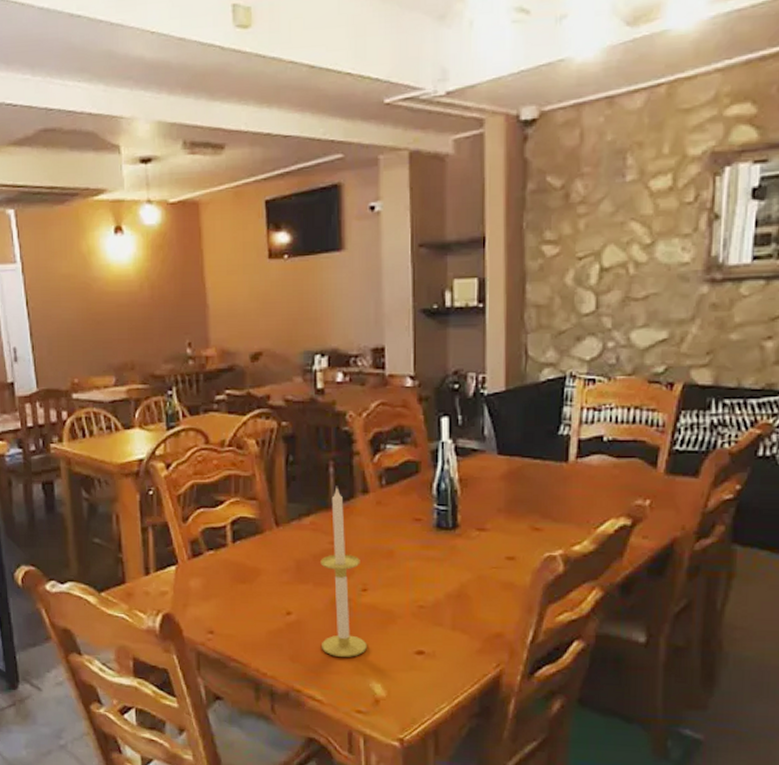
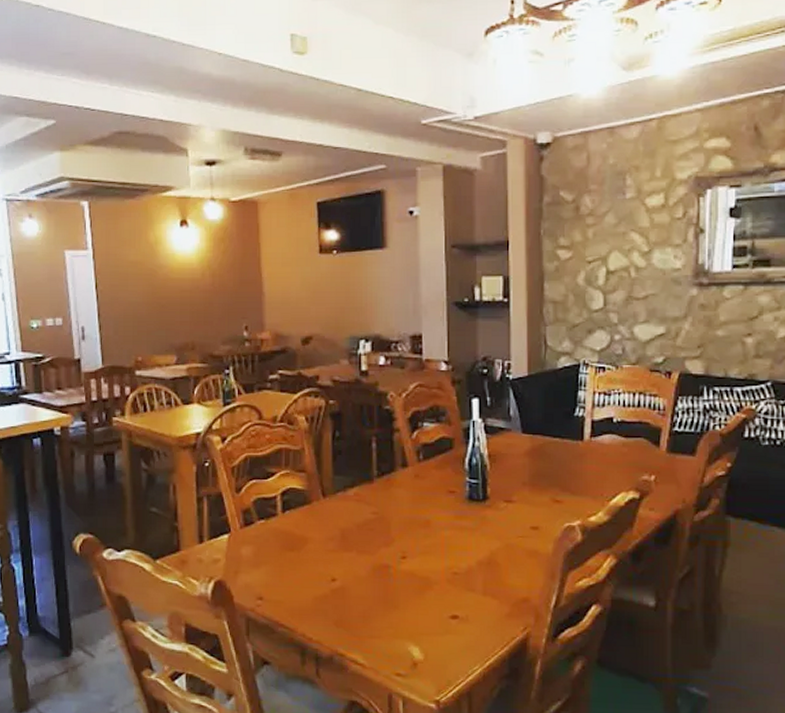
candle: present [320,487,367,657] -> none [363,461,406,622]

